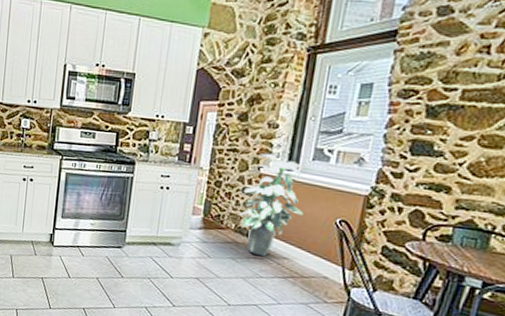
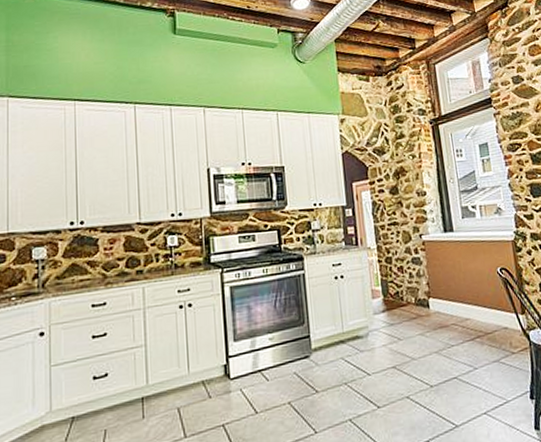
indoor plant: present [239,153,303,257] -> none [413,219,470,324]

